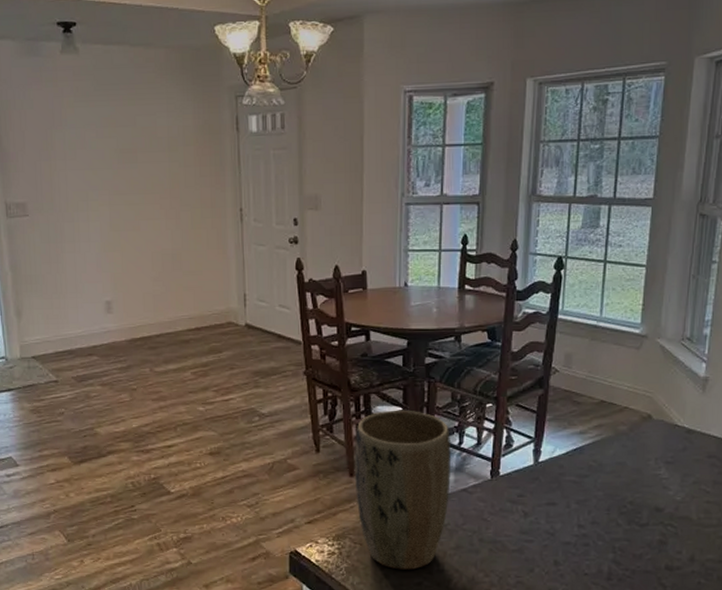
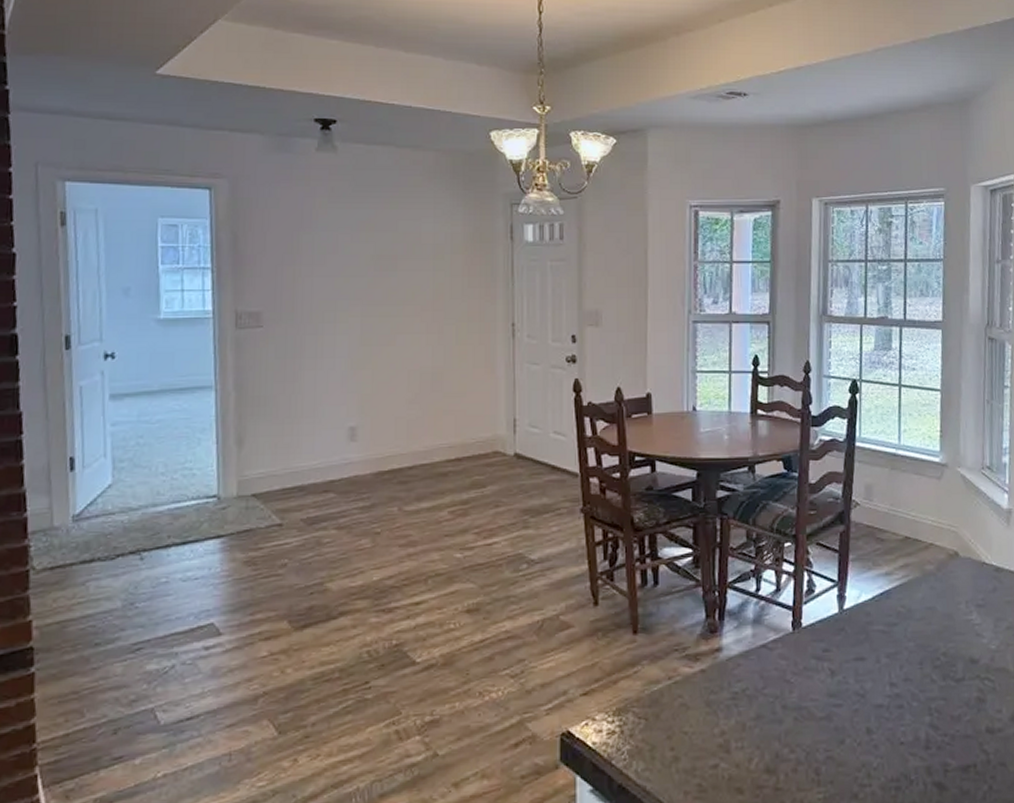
plant pot: present [355,410,451,570] -> none [639,551,748,750]

